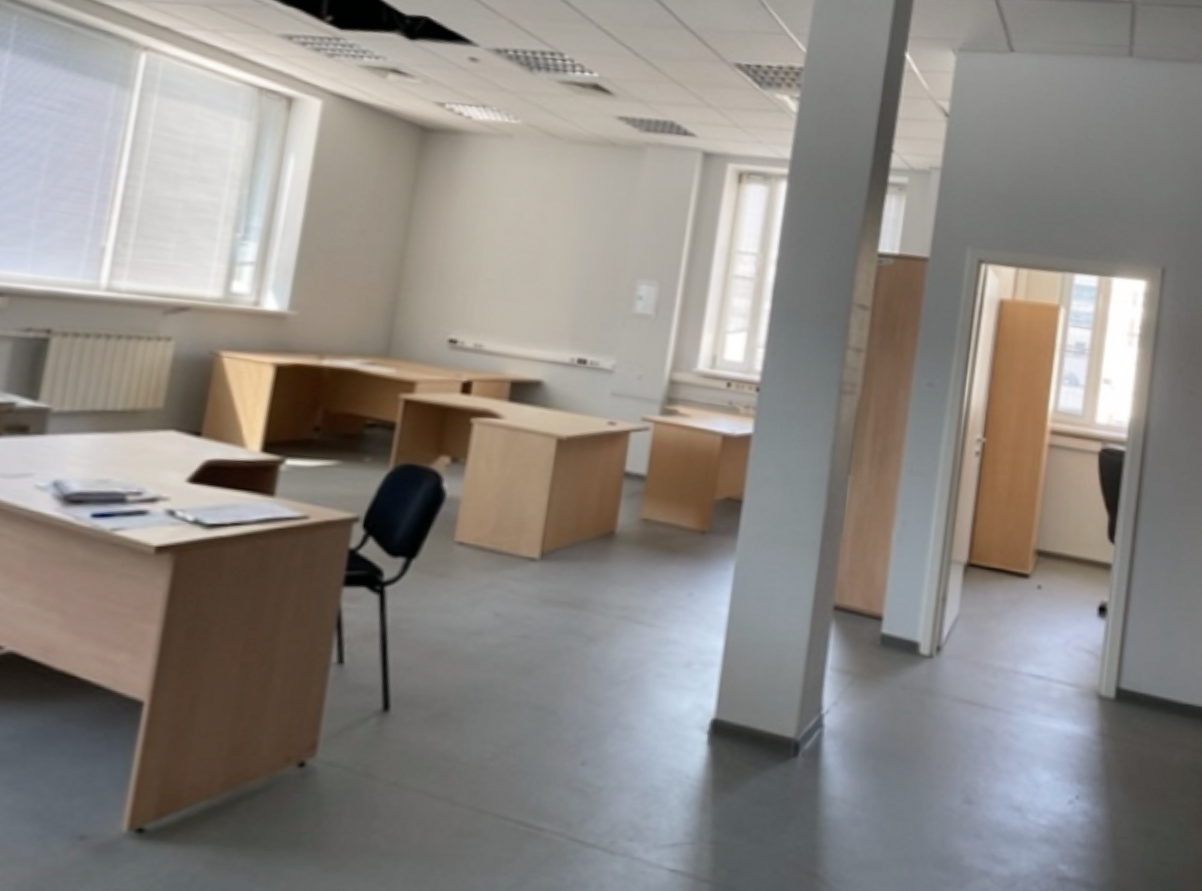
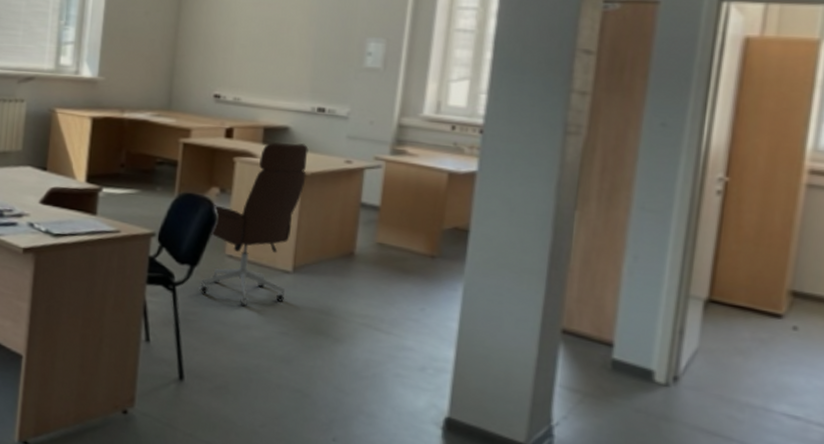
office chair: none [416,399,565,606] -> present [198,141,309,306]

